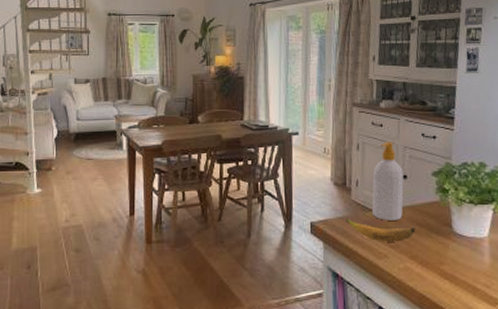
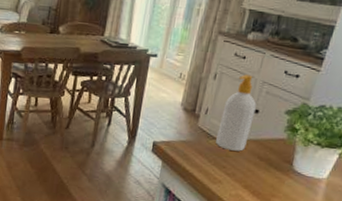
banana: present [345,218,416,242] -> none [188,143,255,171]

